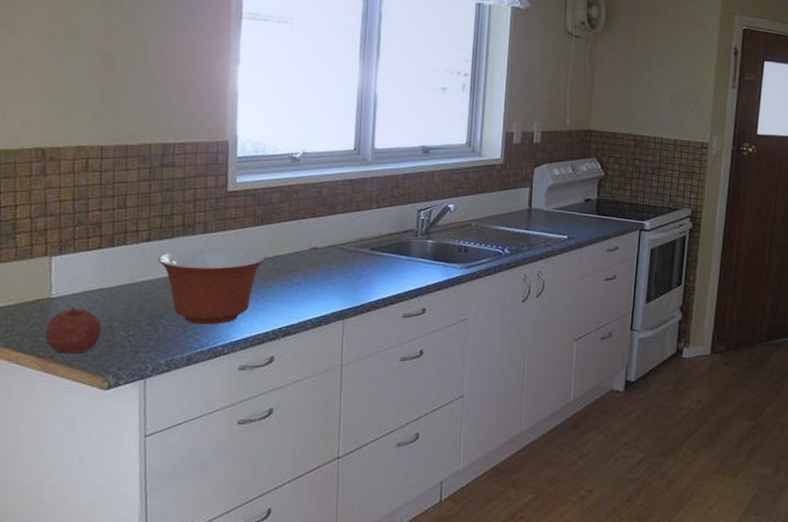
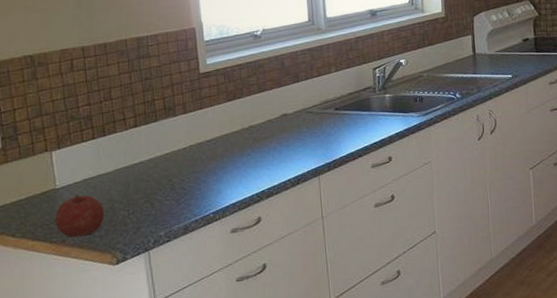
mixing bowl: present [158,247,265,325] -> none [146,123,242,196]

